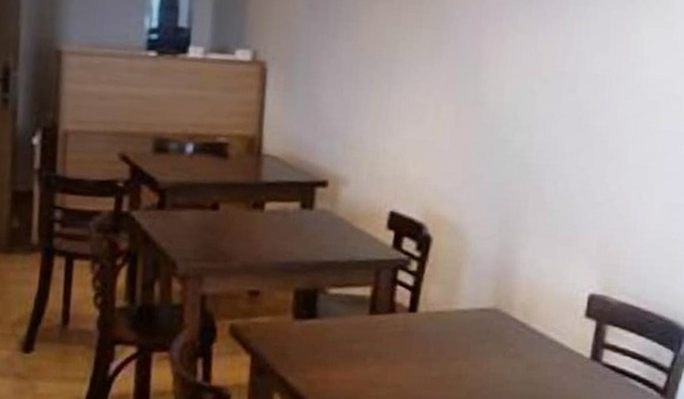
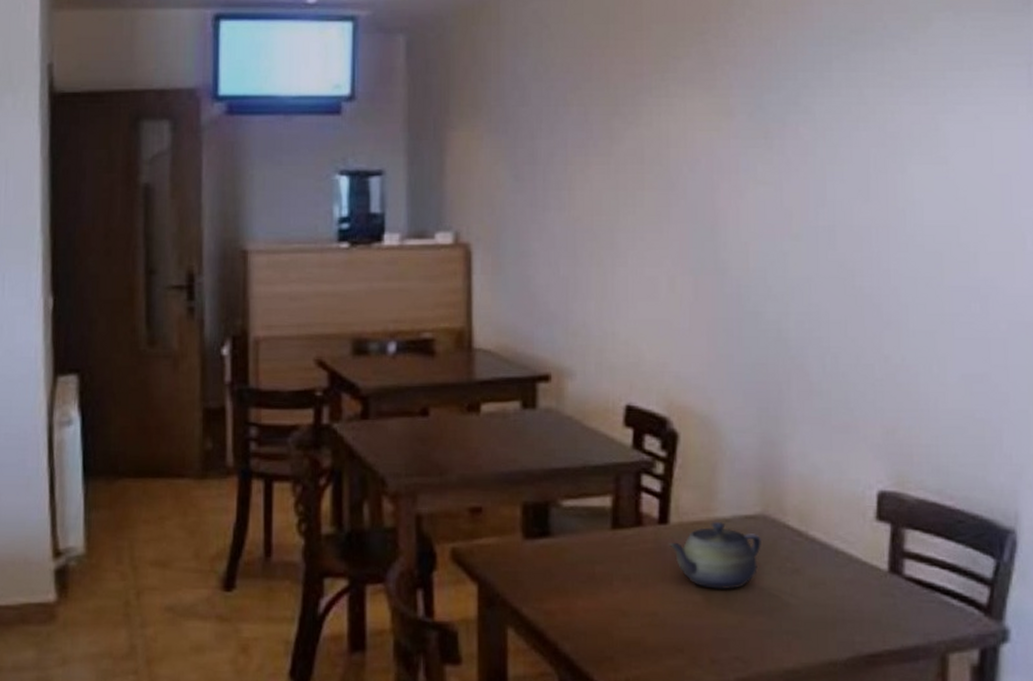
teapot: none [415,311,492,369] -> present [668,521,761,590]

